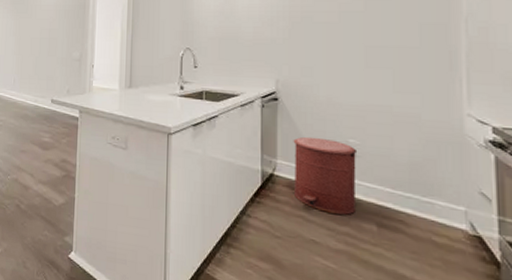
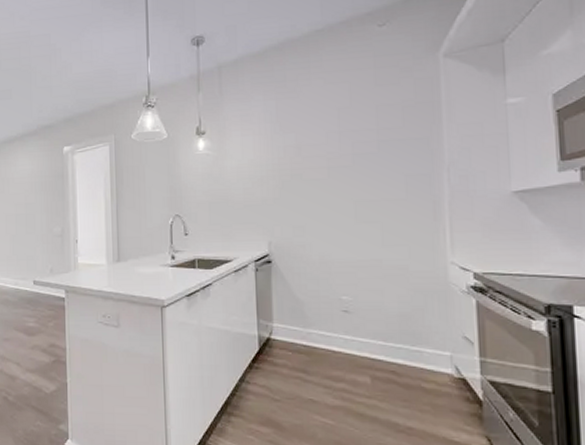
trash can: present [293,136,358,215] -> none [288,297,351,371]

